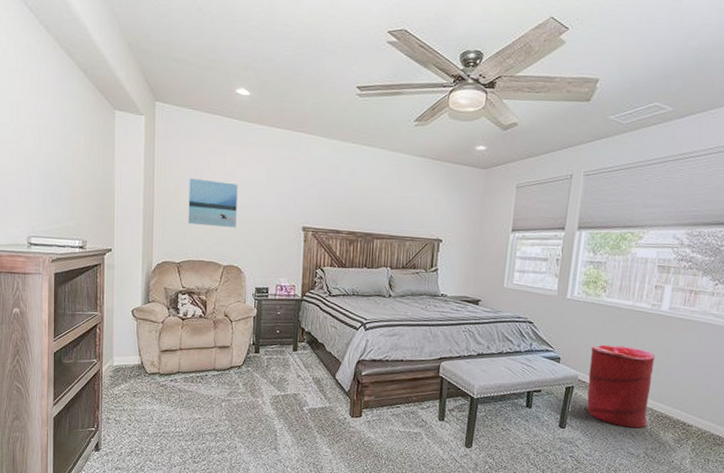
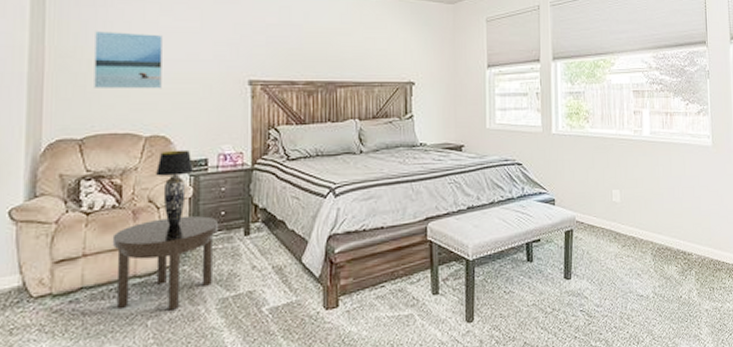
side table: none [199,329,275,398] -> present [112,215,219,311]
table lamp: none [229,278,258,337] -> present [155,149,195,226]
laundry hamper: present [587,344,656,429] -> none [584,177,650,268]

